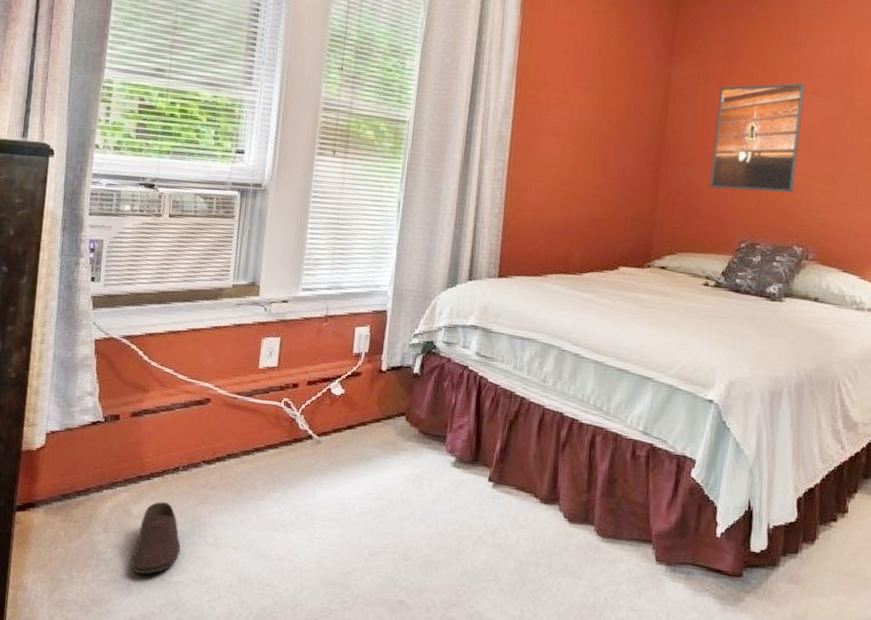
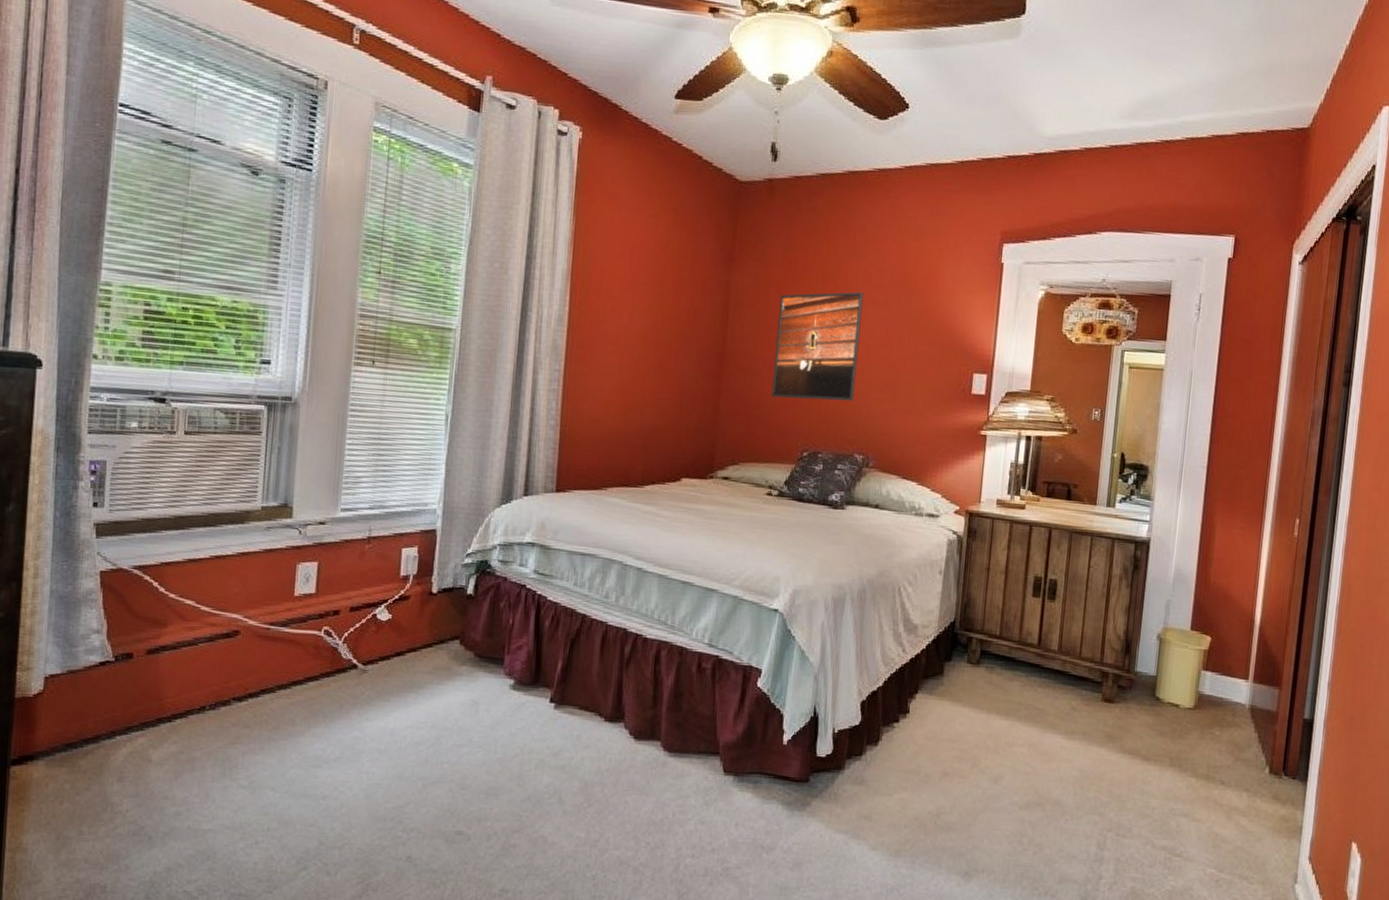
shoe: present [131,502,181,575] -> none [152,745,210,825]

